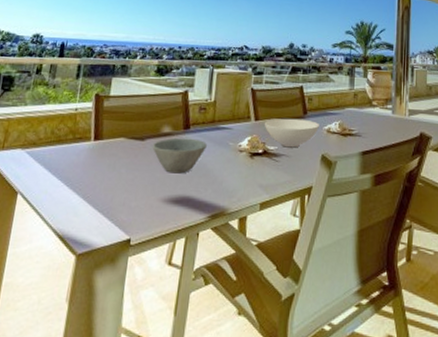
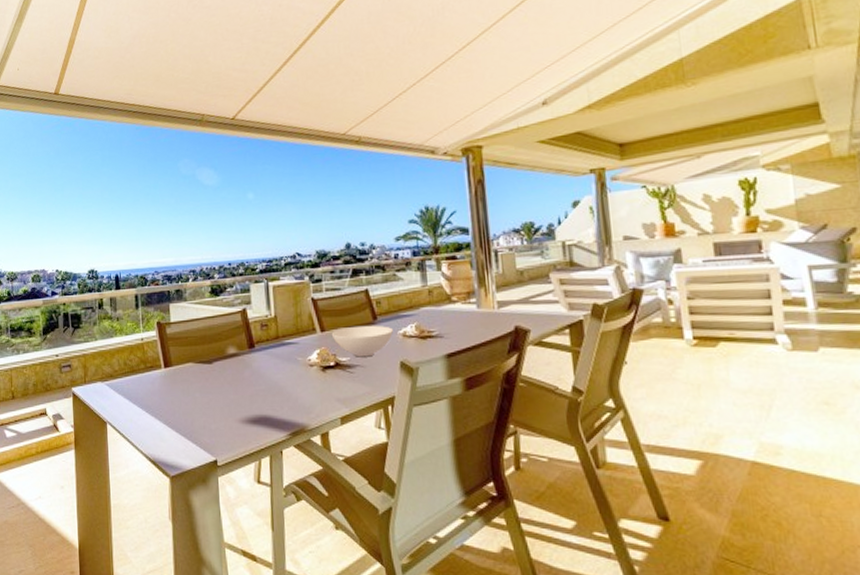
bowl: present [152,138,207,174] -> none [220,357,275,394]

